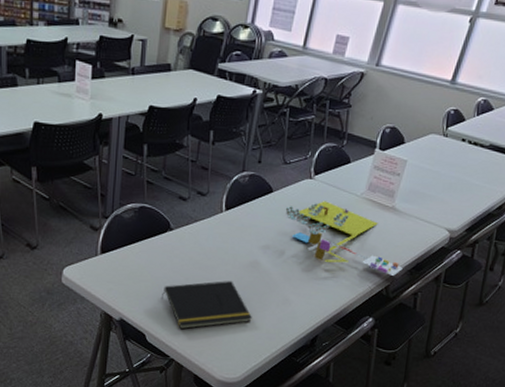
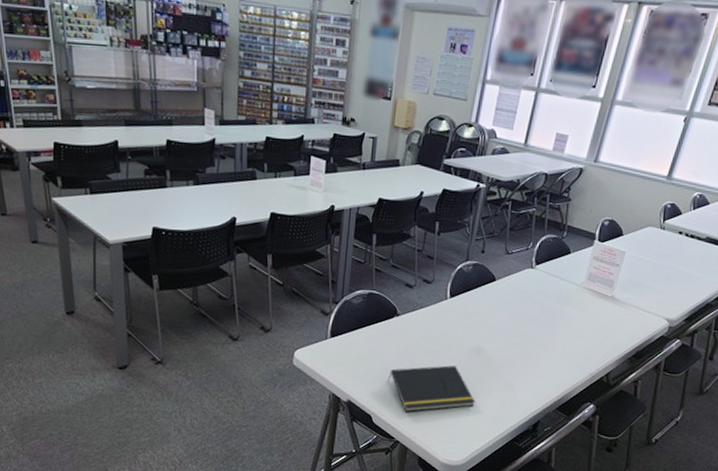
board game: present [285,201,403,276] -> none [507,290,623,363]

